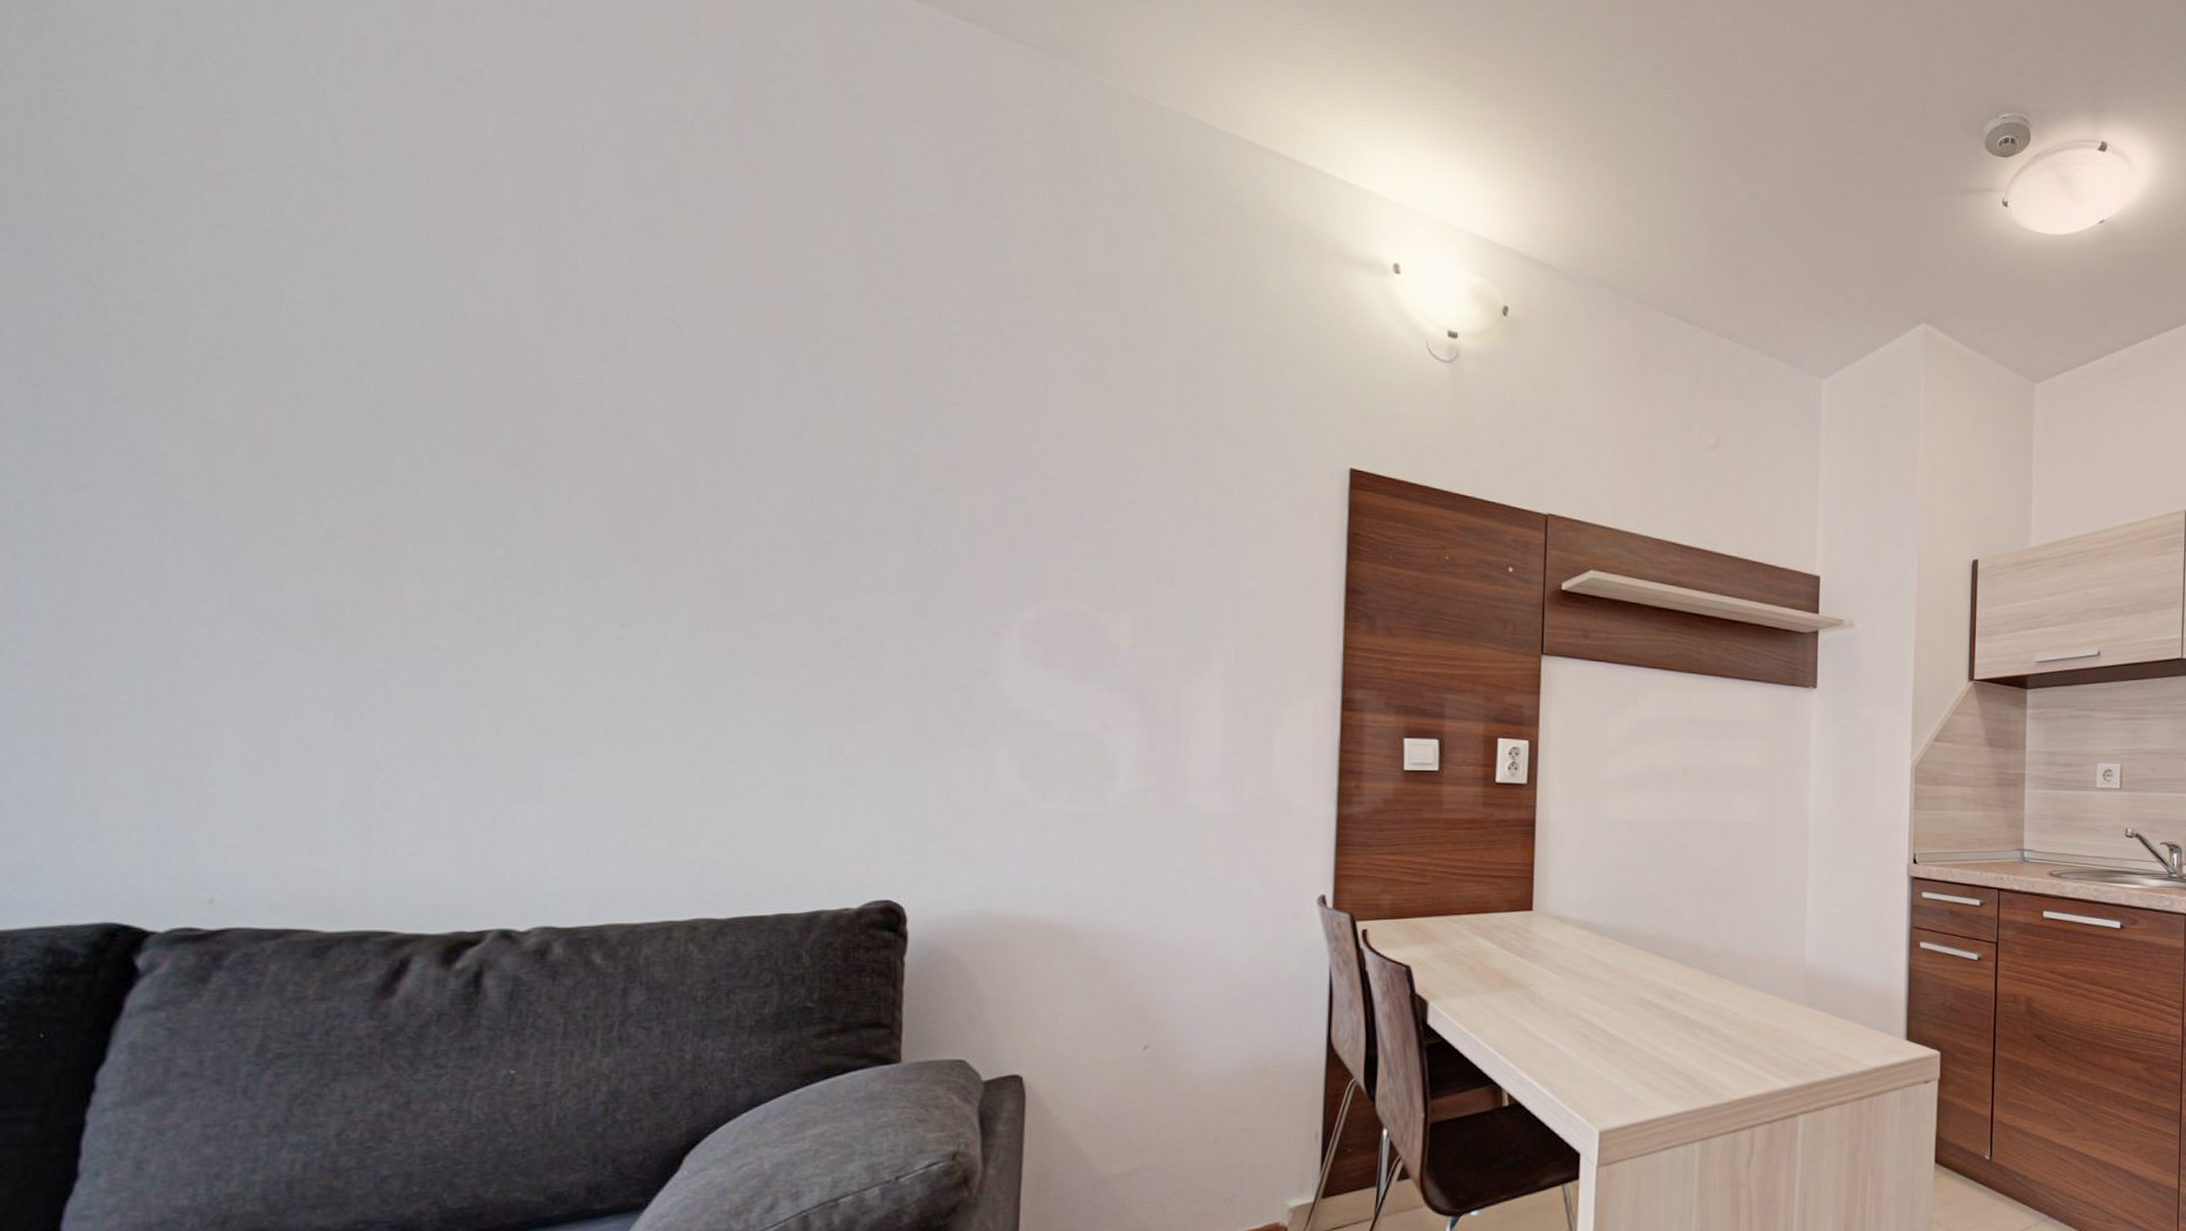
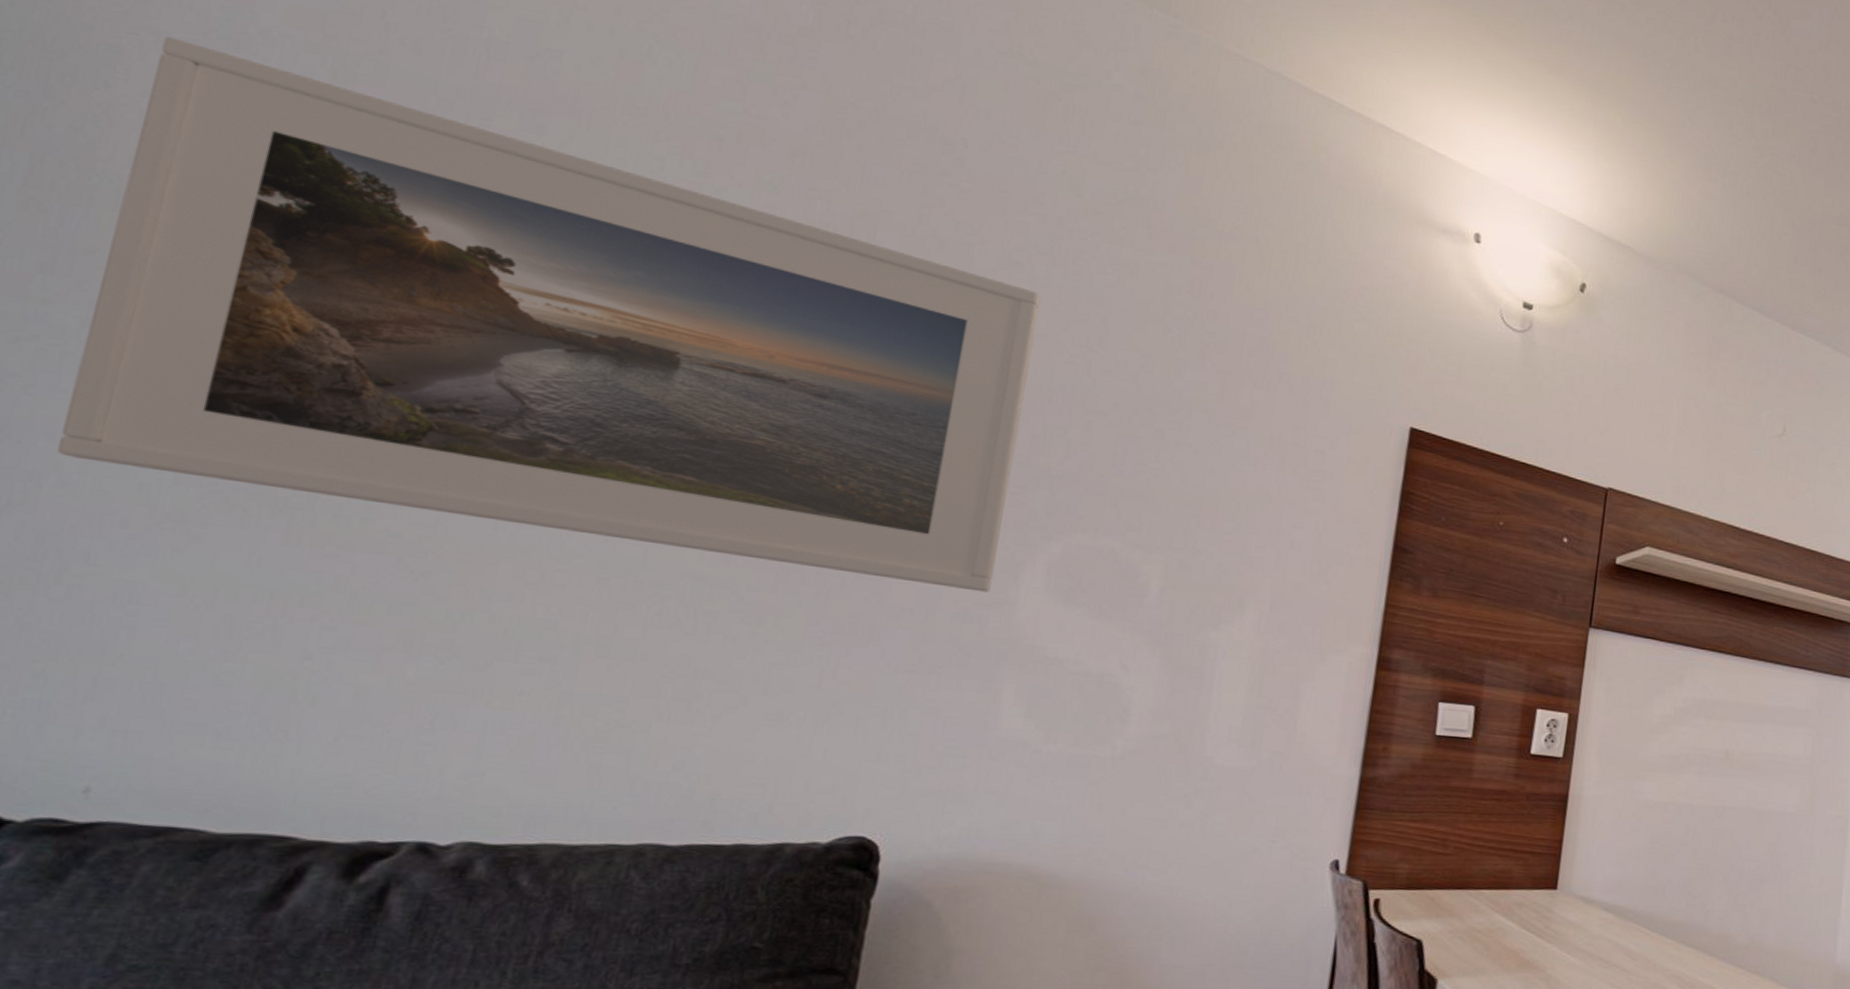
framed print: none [127,181,984,662] -> present [57,36,1041,593]

